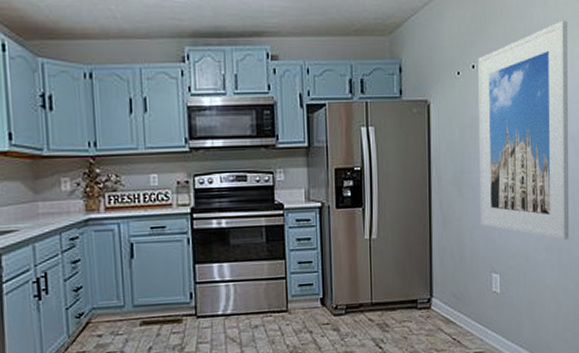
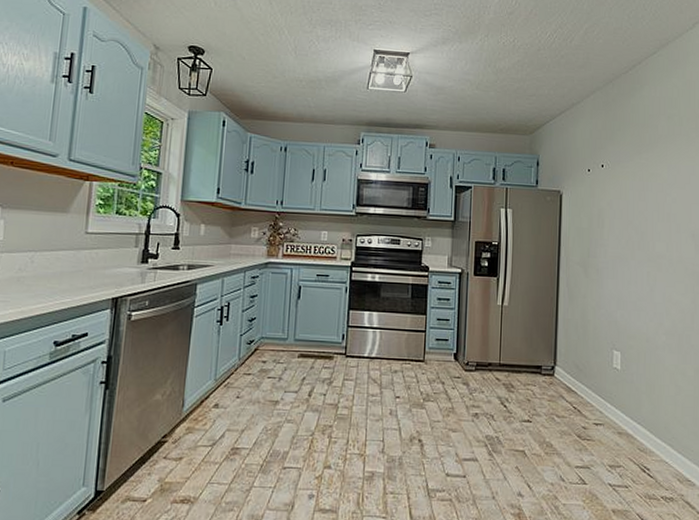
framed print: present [478,20,570,240] -> none [604,133,690,328]

